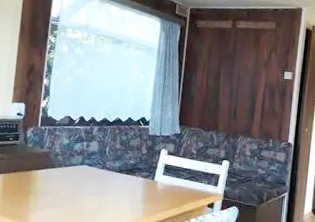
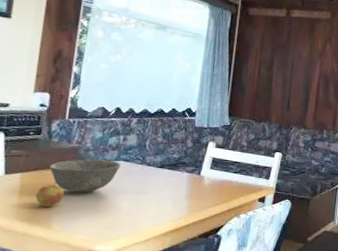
apple: none [15,181,38,205] -> present [36,180,64,207]
bowl: none [25,163,85,193] -> present [49,159,121,193]

